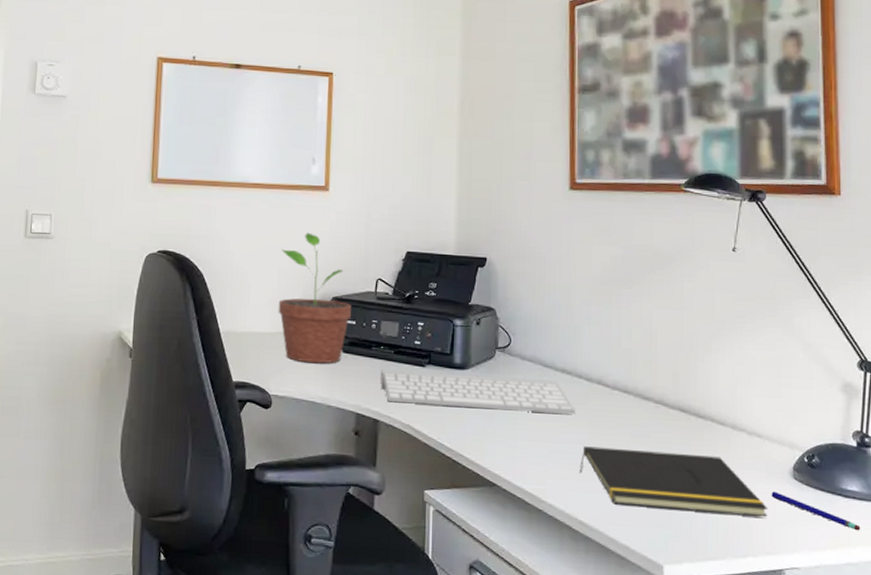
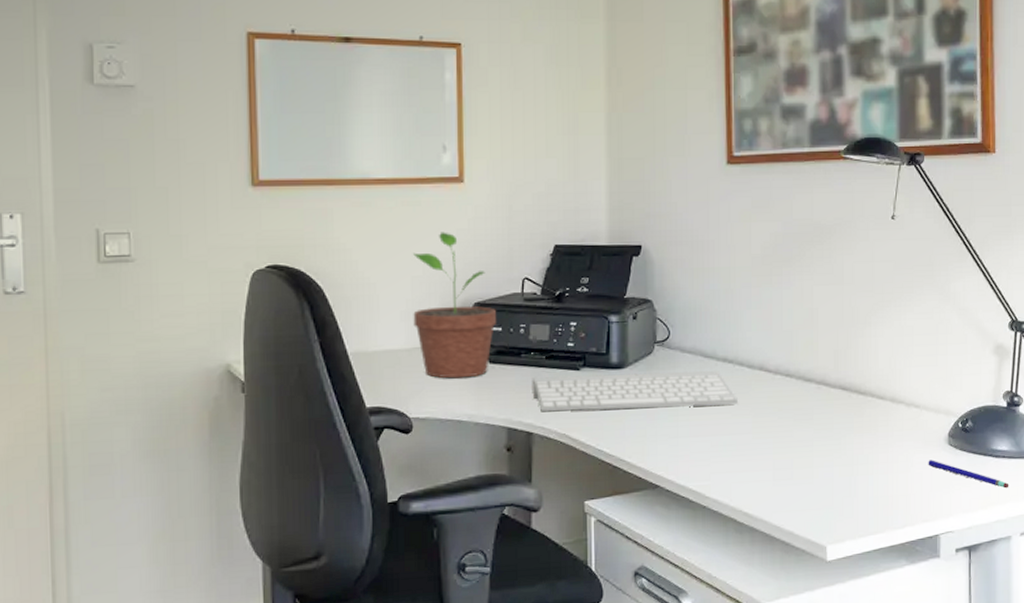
notepad: present [579,446,768,518] -> none [743,431,925,491]

